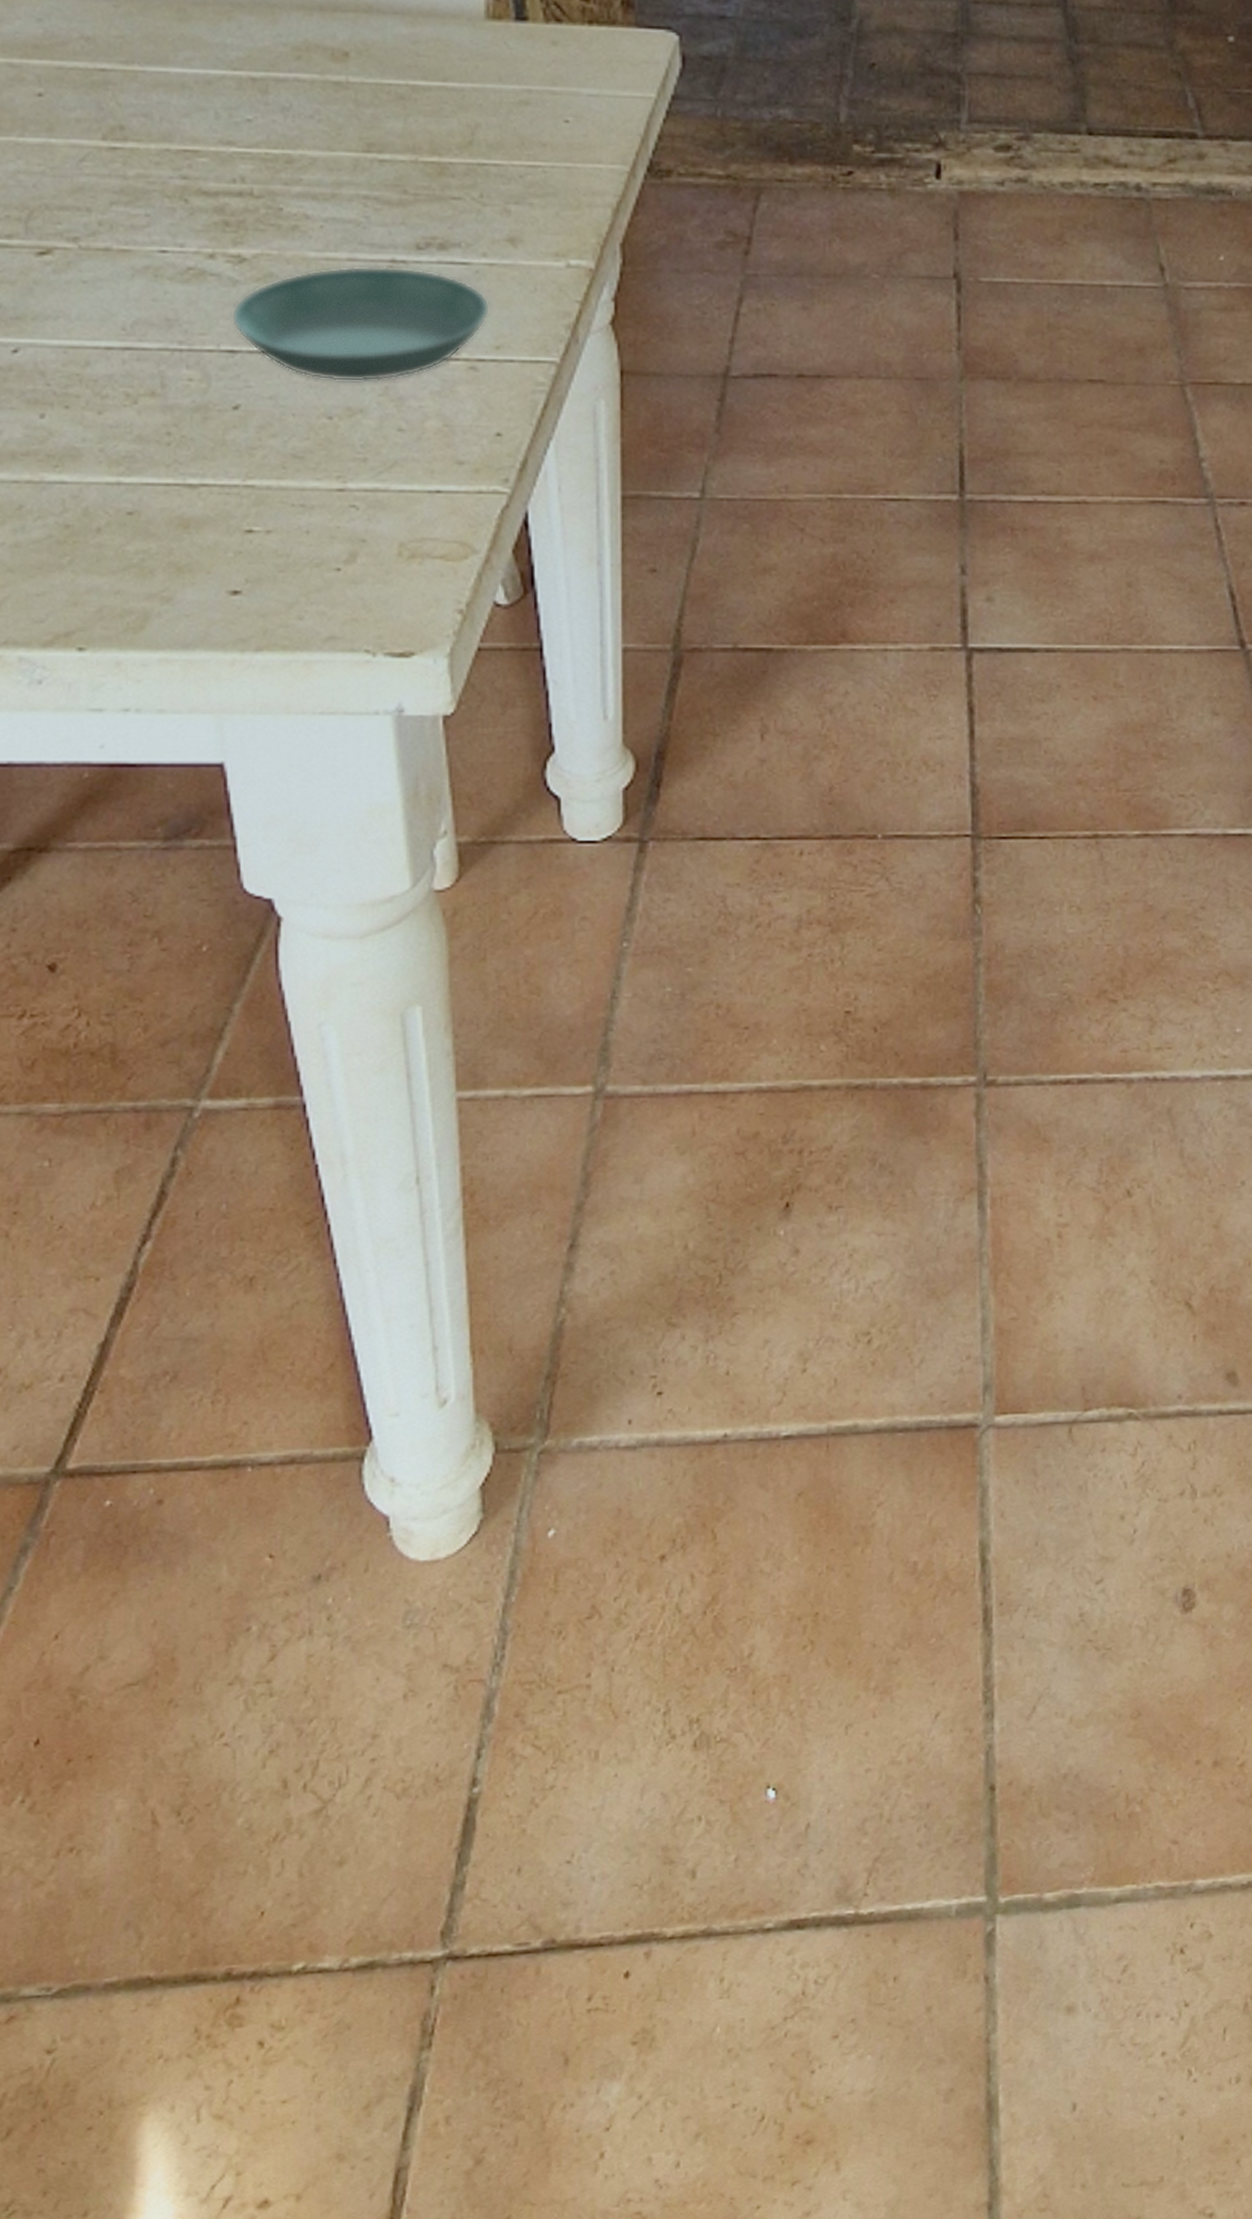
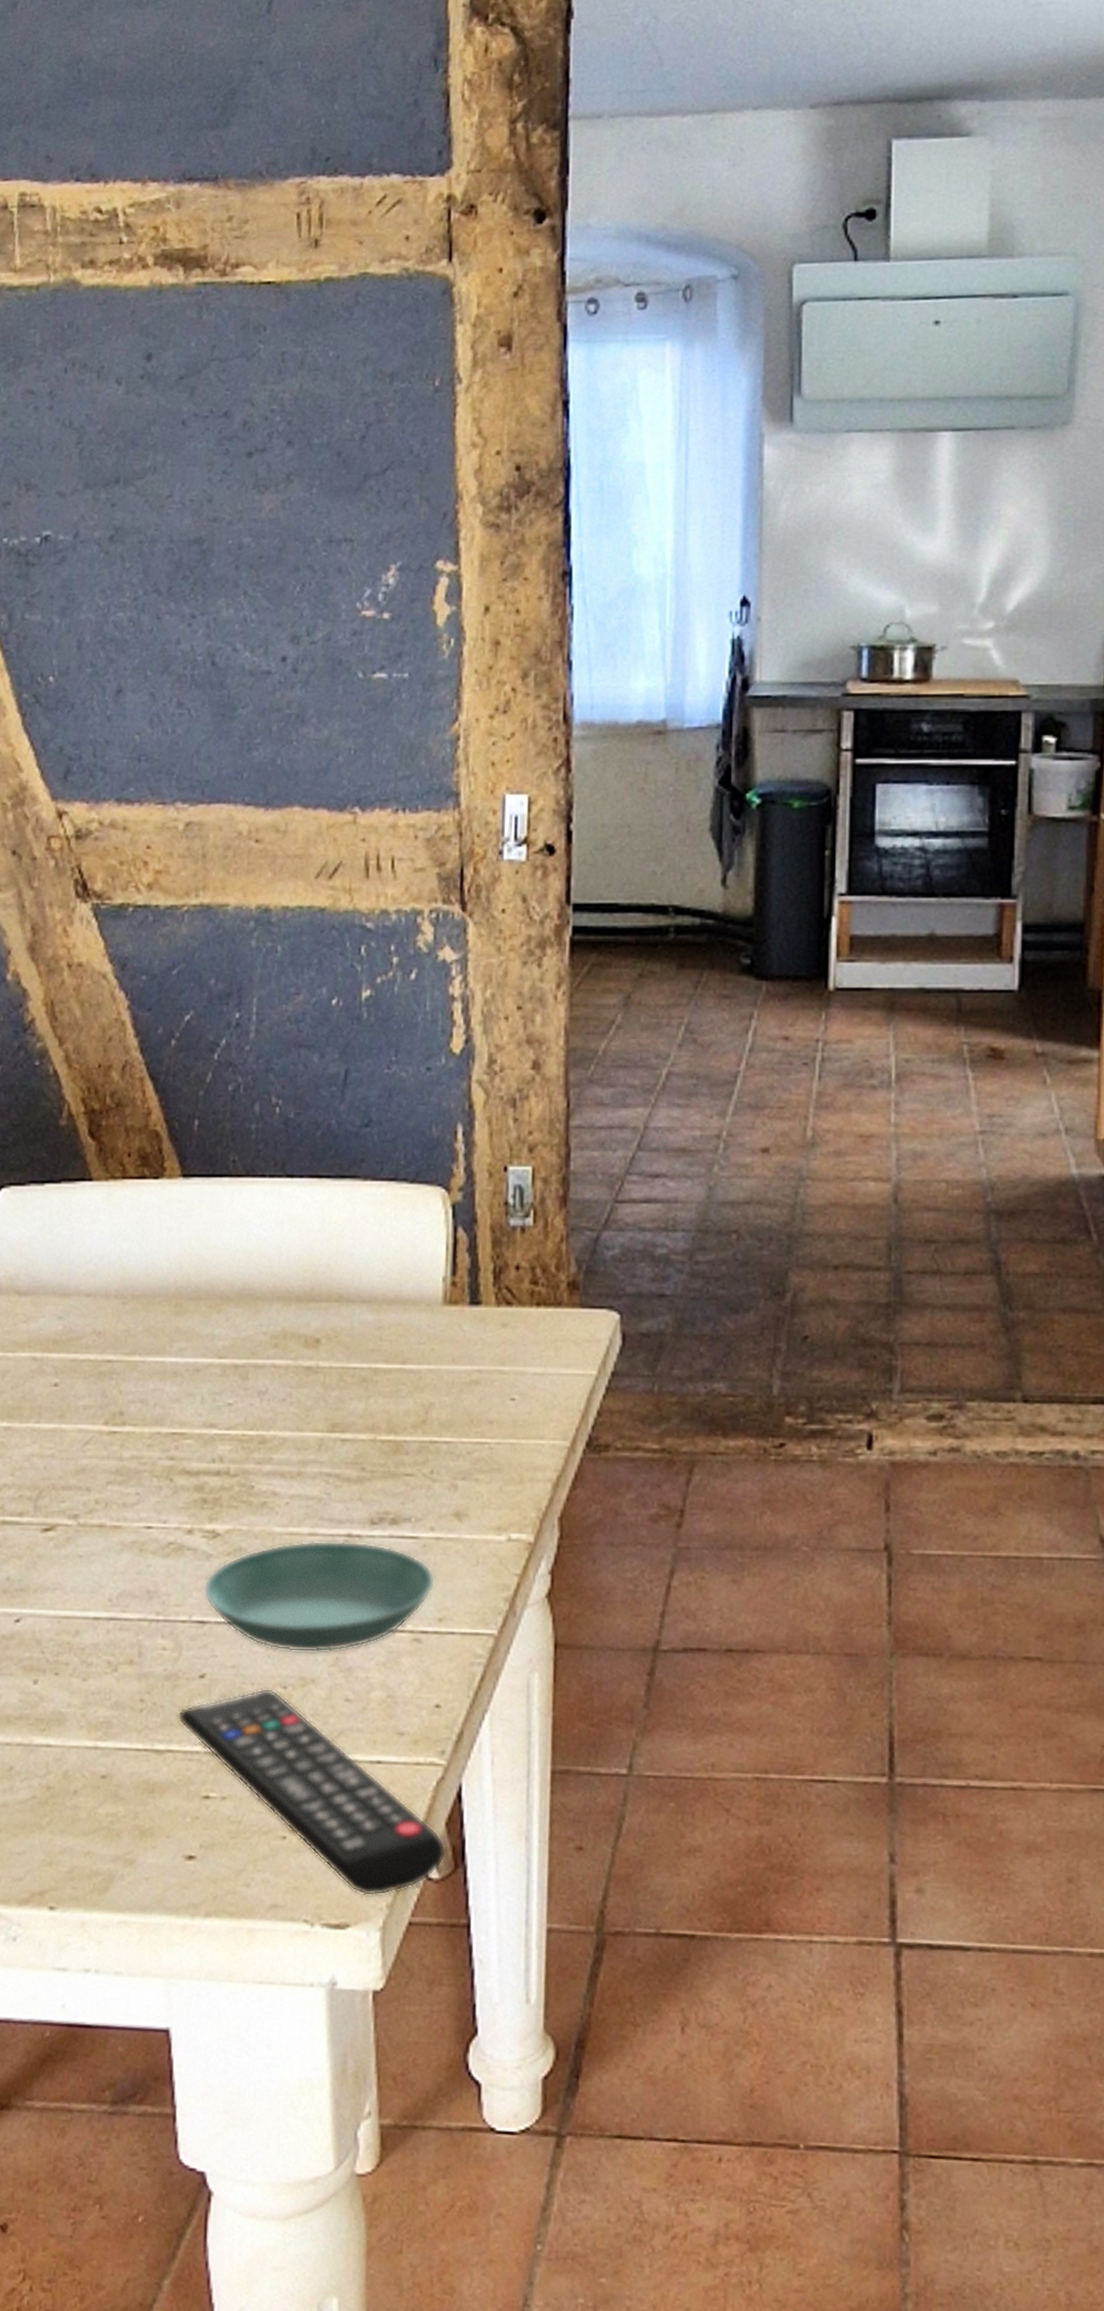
remote control: none [210,418,515,625] -> present [177,1687,447,1897]

